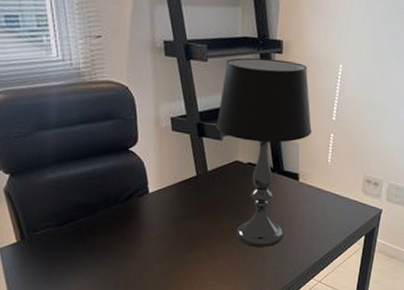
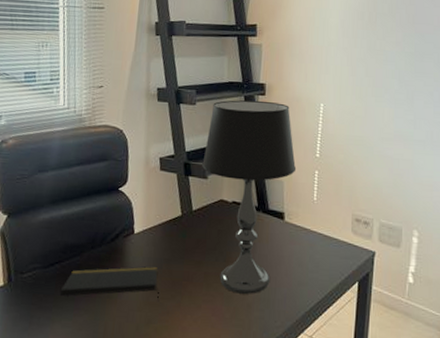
notepad: none [77,223,177,252] -> present [59,266,159,298]

